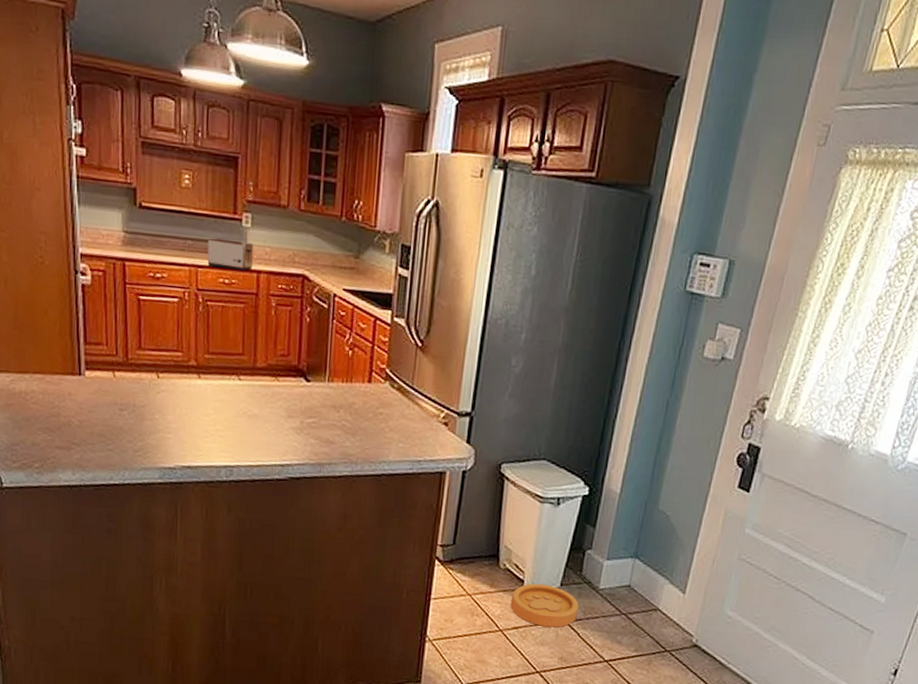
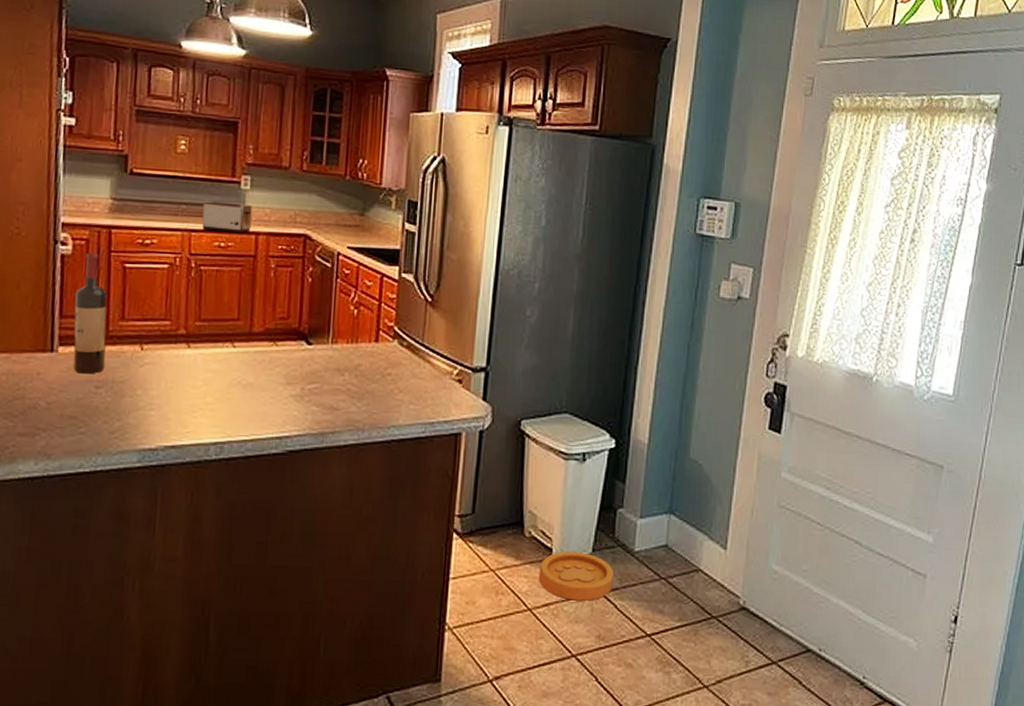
wine bottle: none [96,283,127,398] -> present [73,252,108,374]

